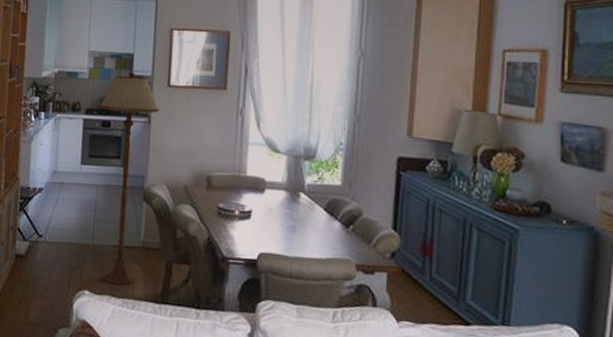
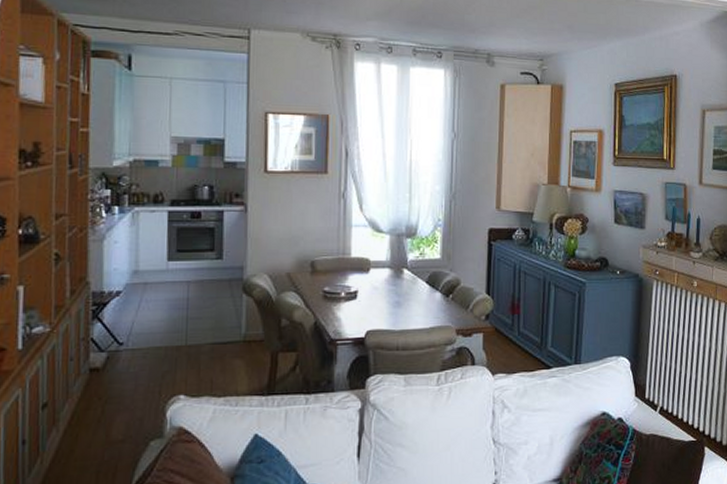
floor lamp: present [99,72,159,285] -> none [186,158,256,384]

